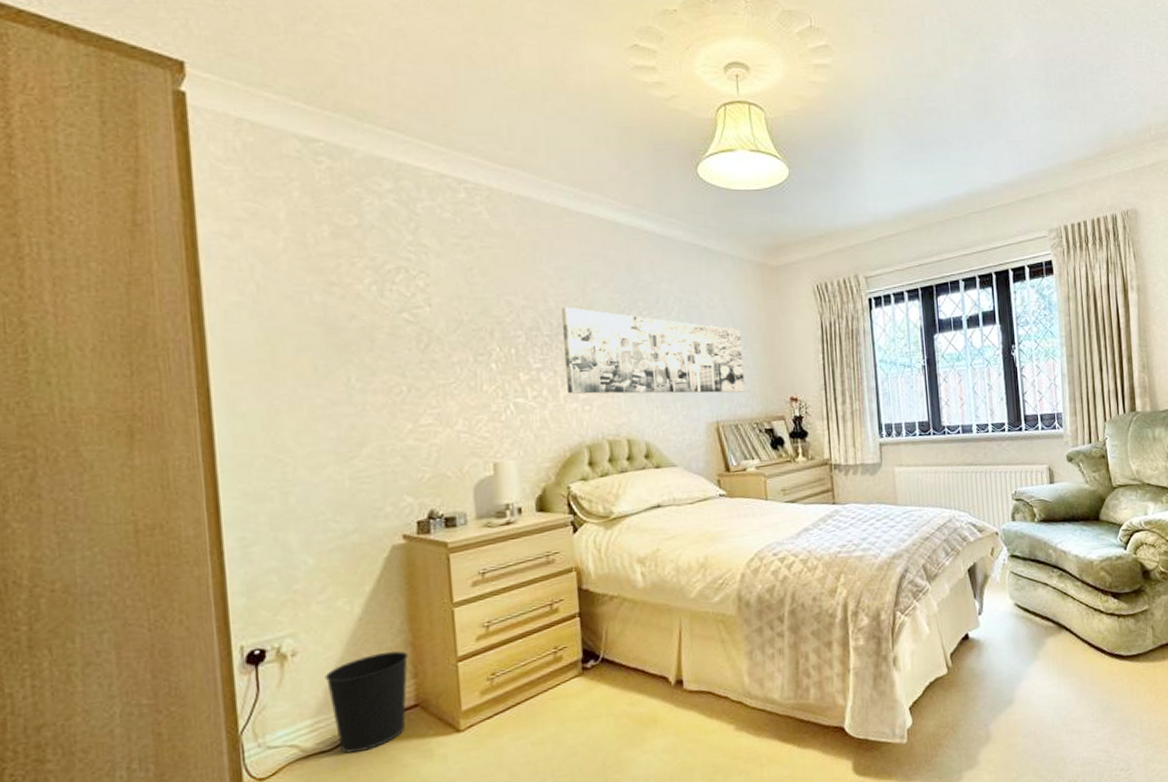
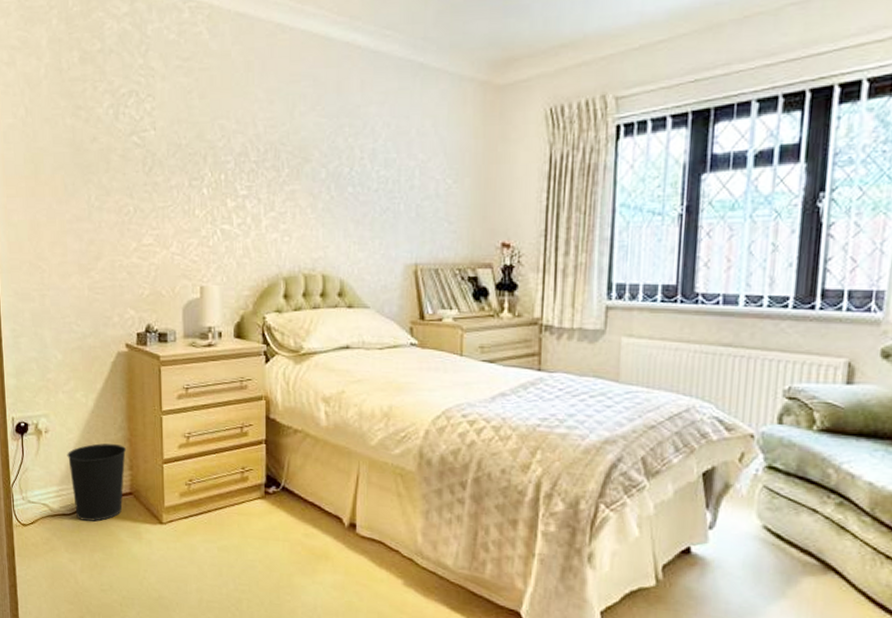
wall art: present [562,307,746,394] -> none [269,132,452,233]

